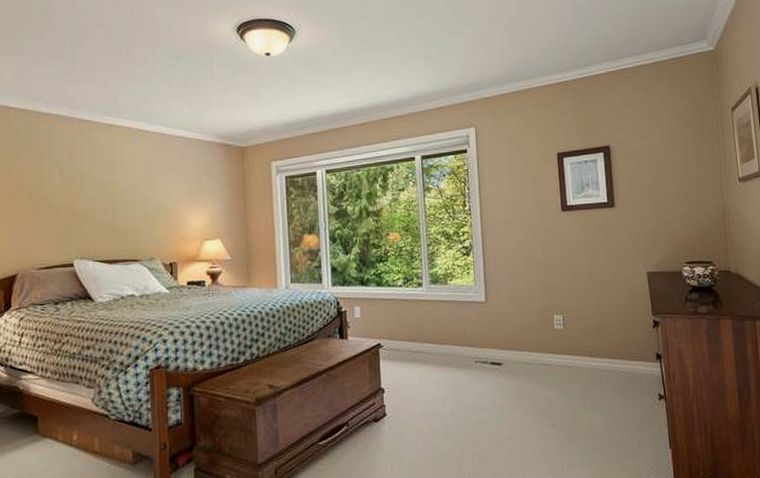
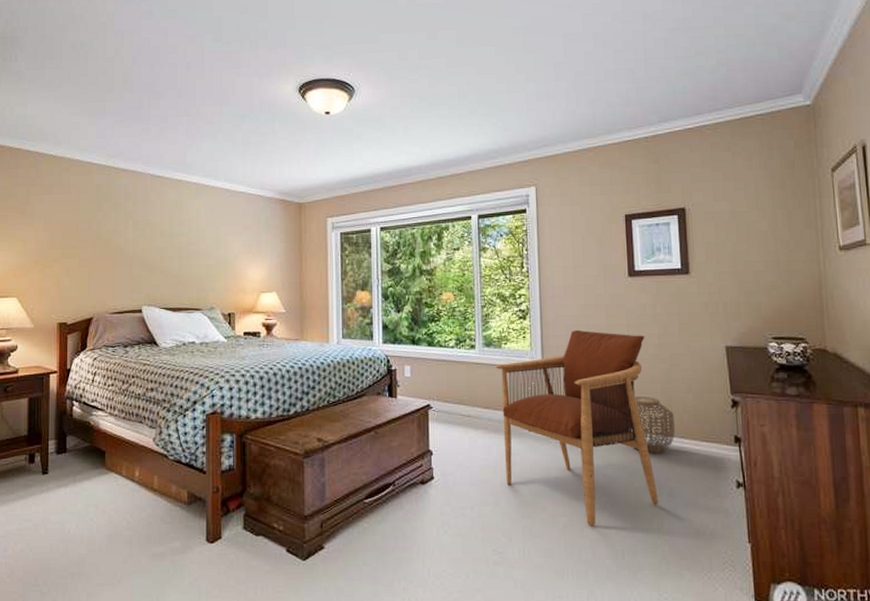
armchair: none [441,263,593,448] -> present [495,329,658,527]
woven basket: none [565,322,606,375] -> present [629,397,675,453]

